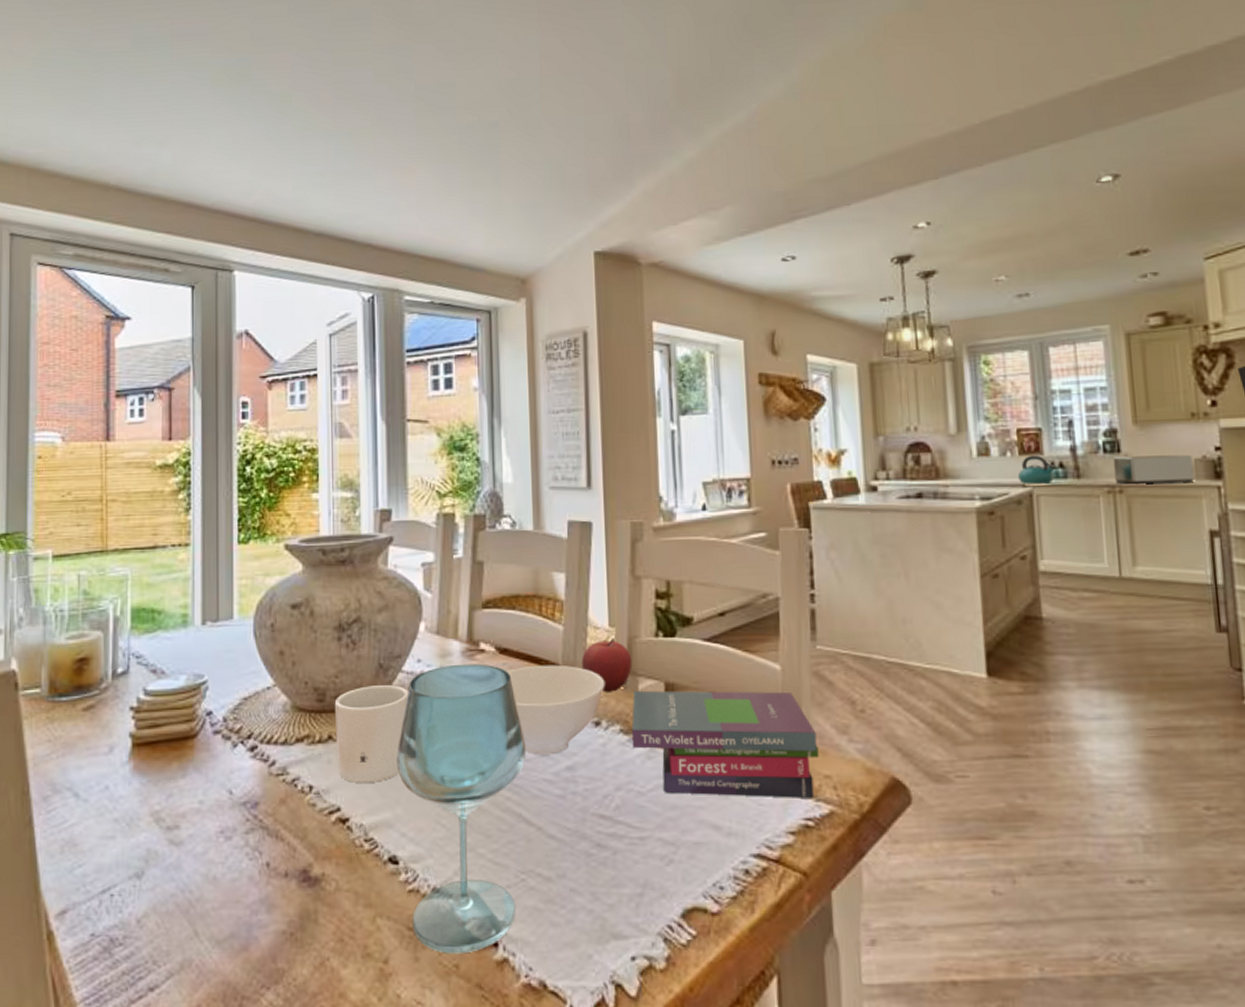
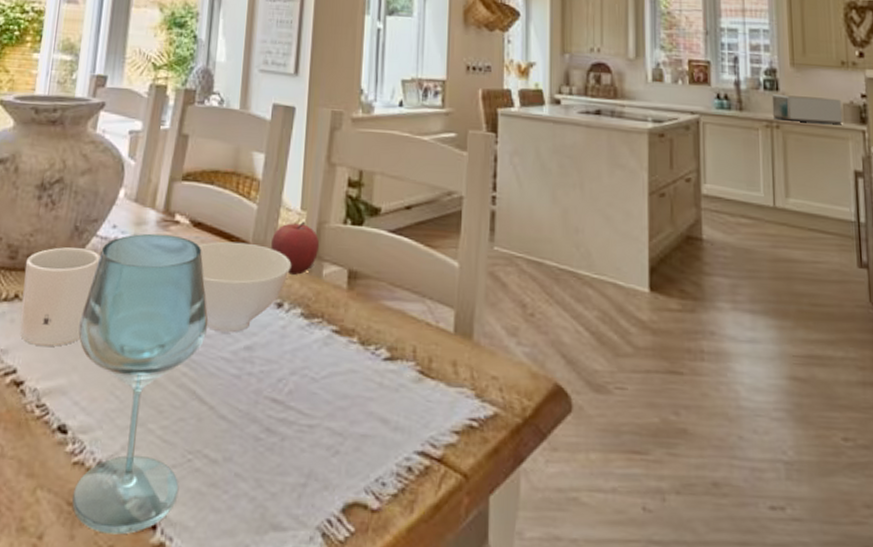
books: present [631,690,819,798] -> none [310,276,488,398]
kettle: present [1017,455,1056,485] -> none [686,85,721,113]

